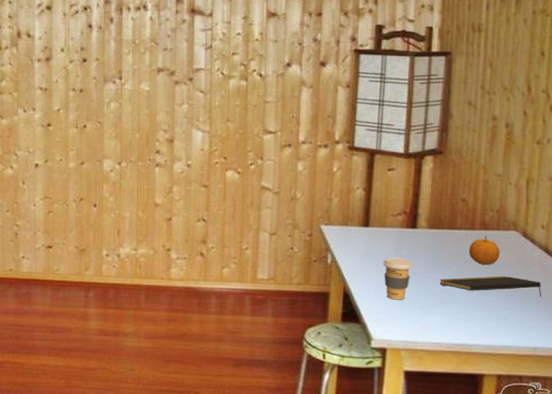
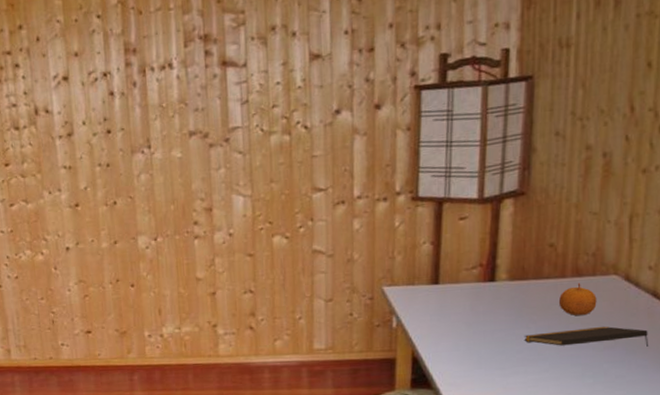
coffee cup: present [383,257,413,300] -> none [456,315,492,362]

